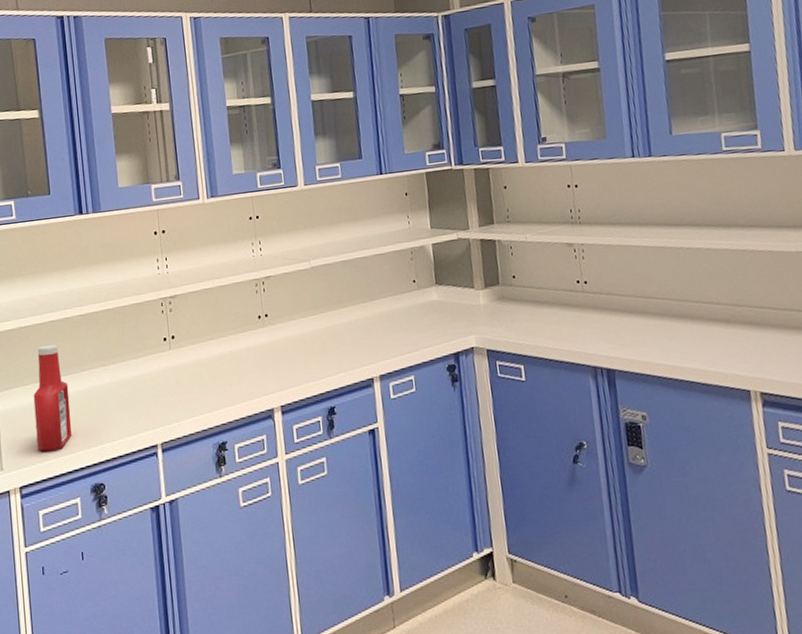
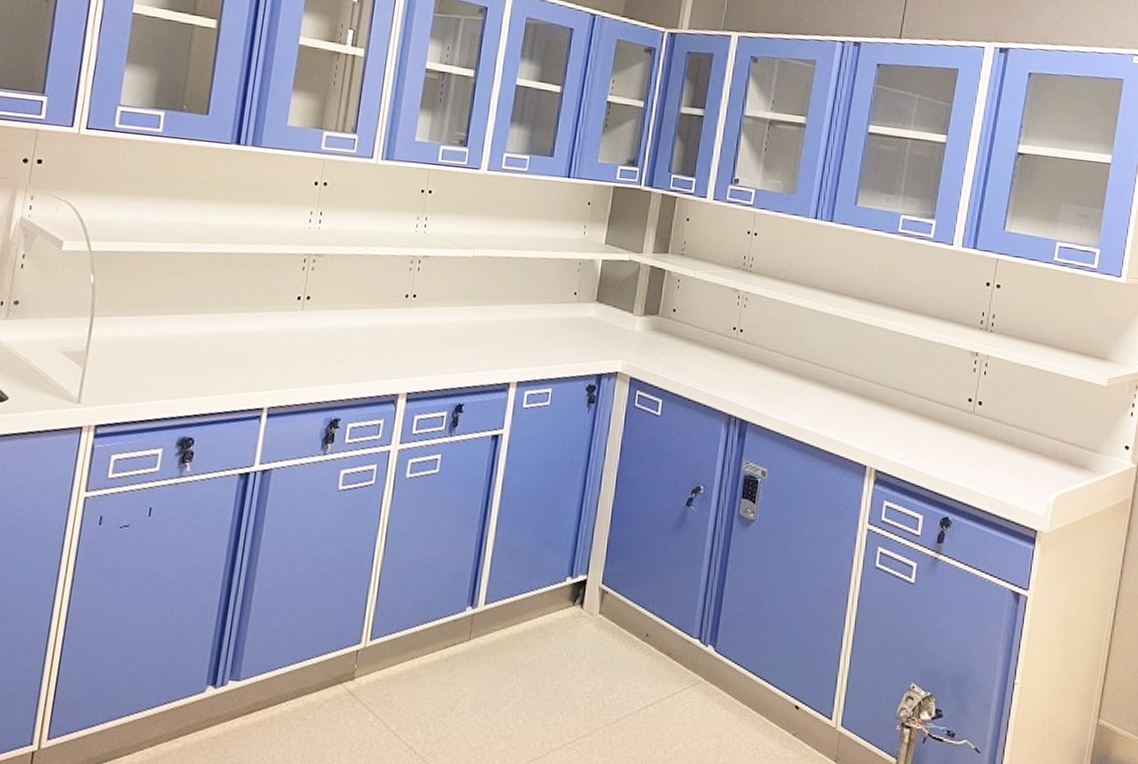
ketchup bottle: present [33,344,72,452] -> none [126,276,179,393]

